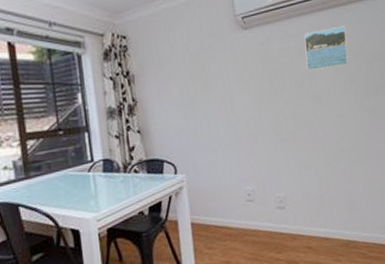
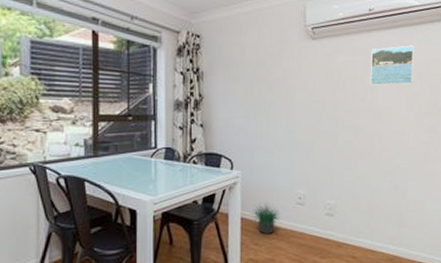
potted plant: none [202,204,232,237] -> present [252,202,280,235]

